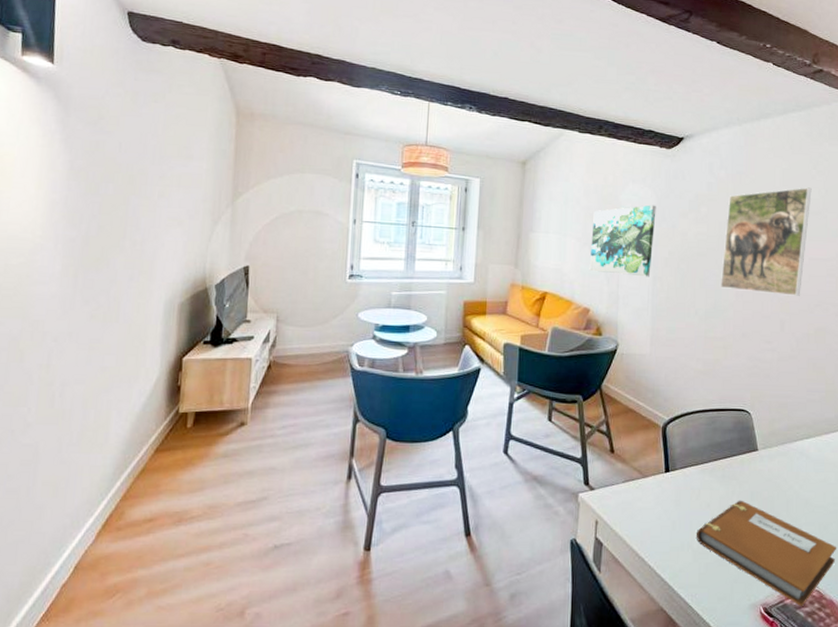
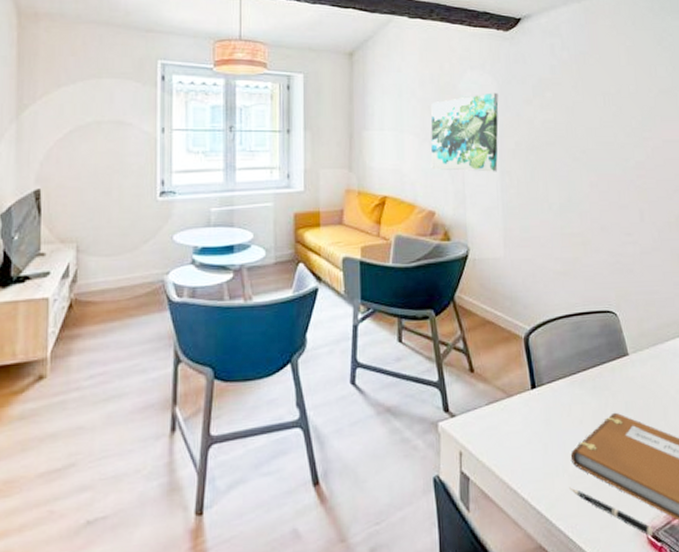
pen: none [692,561,767,611] -> present [569,487,654,536]
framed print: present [721,187,812,296] -> none [573,65,659,182]

